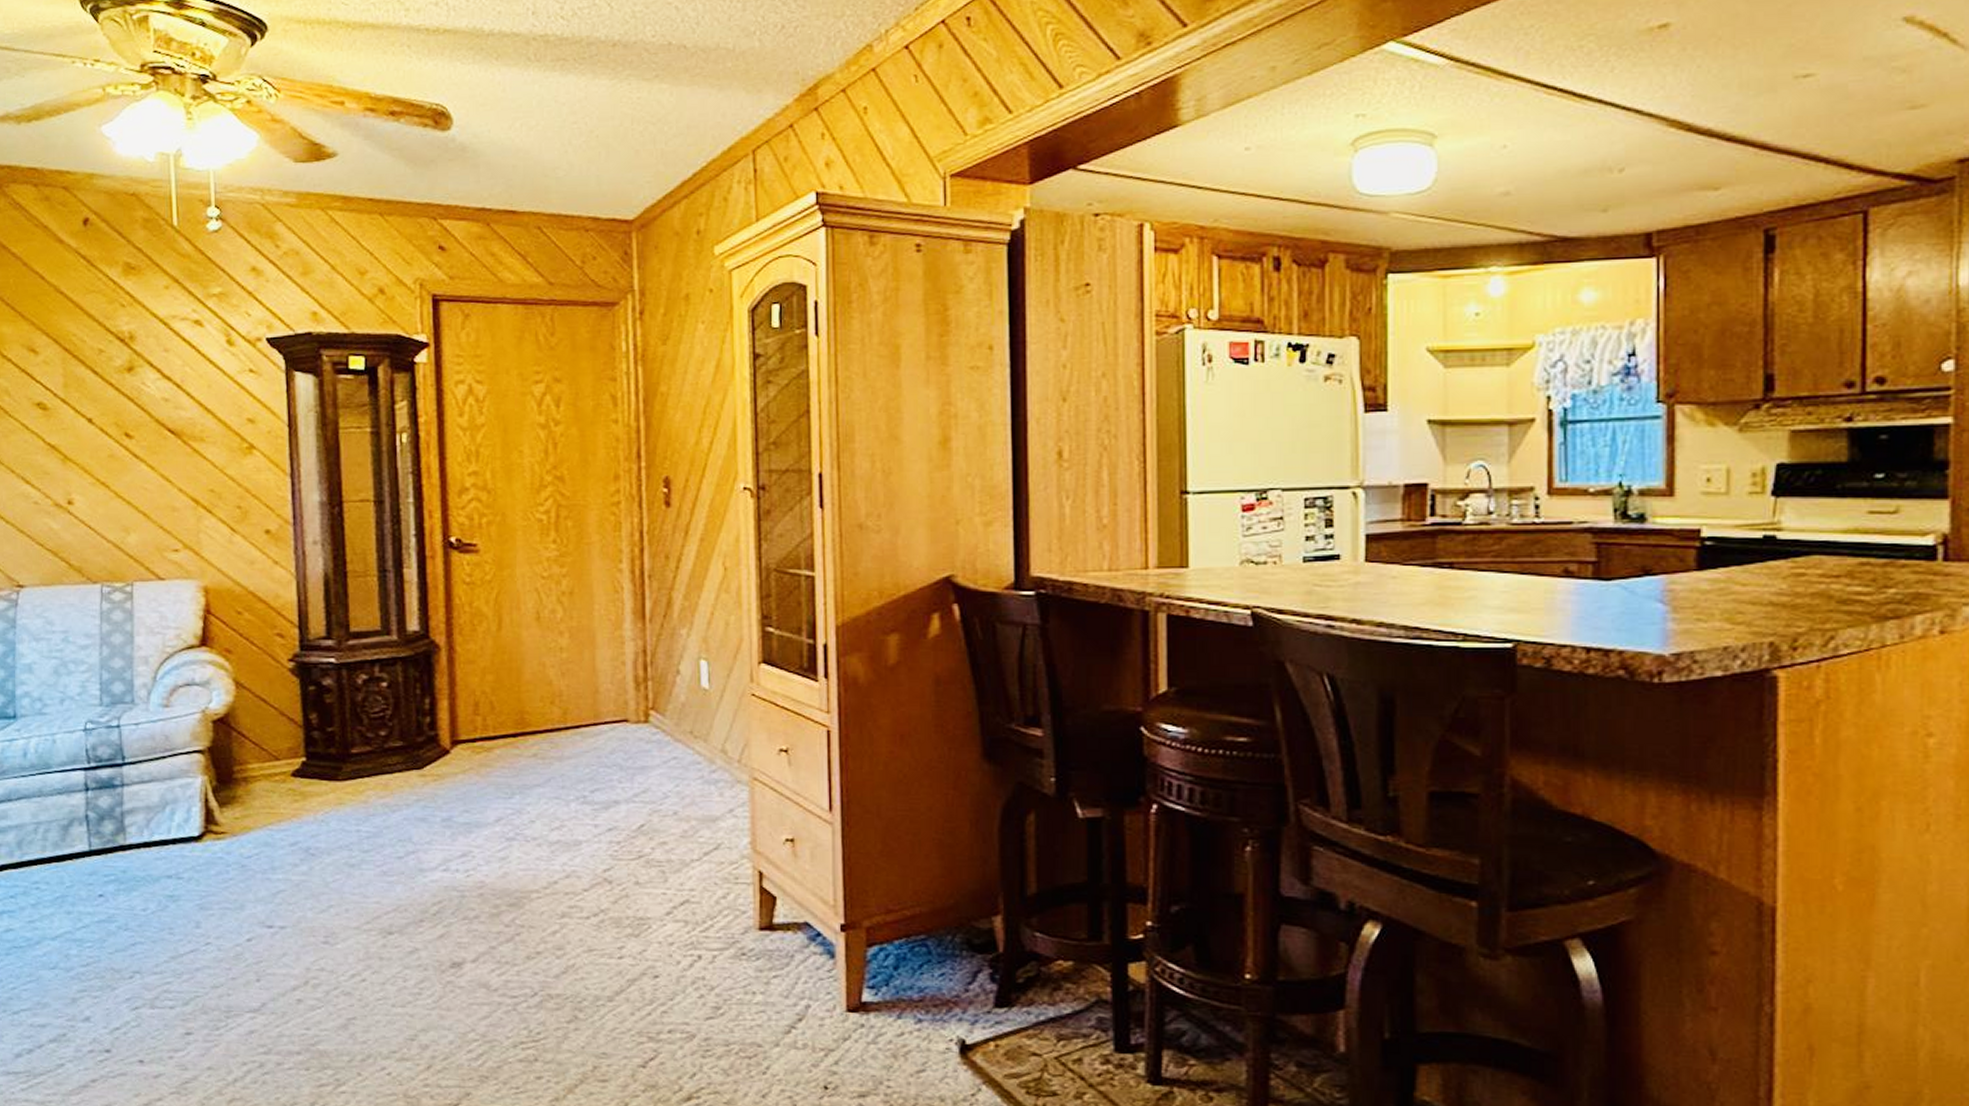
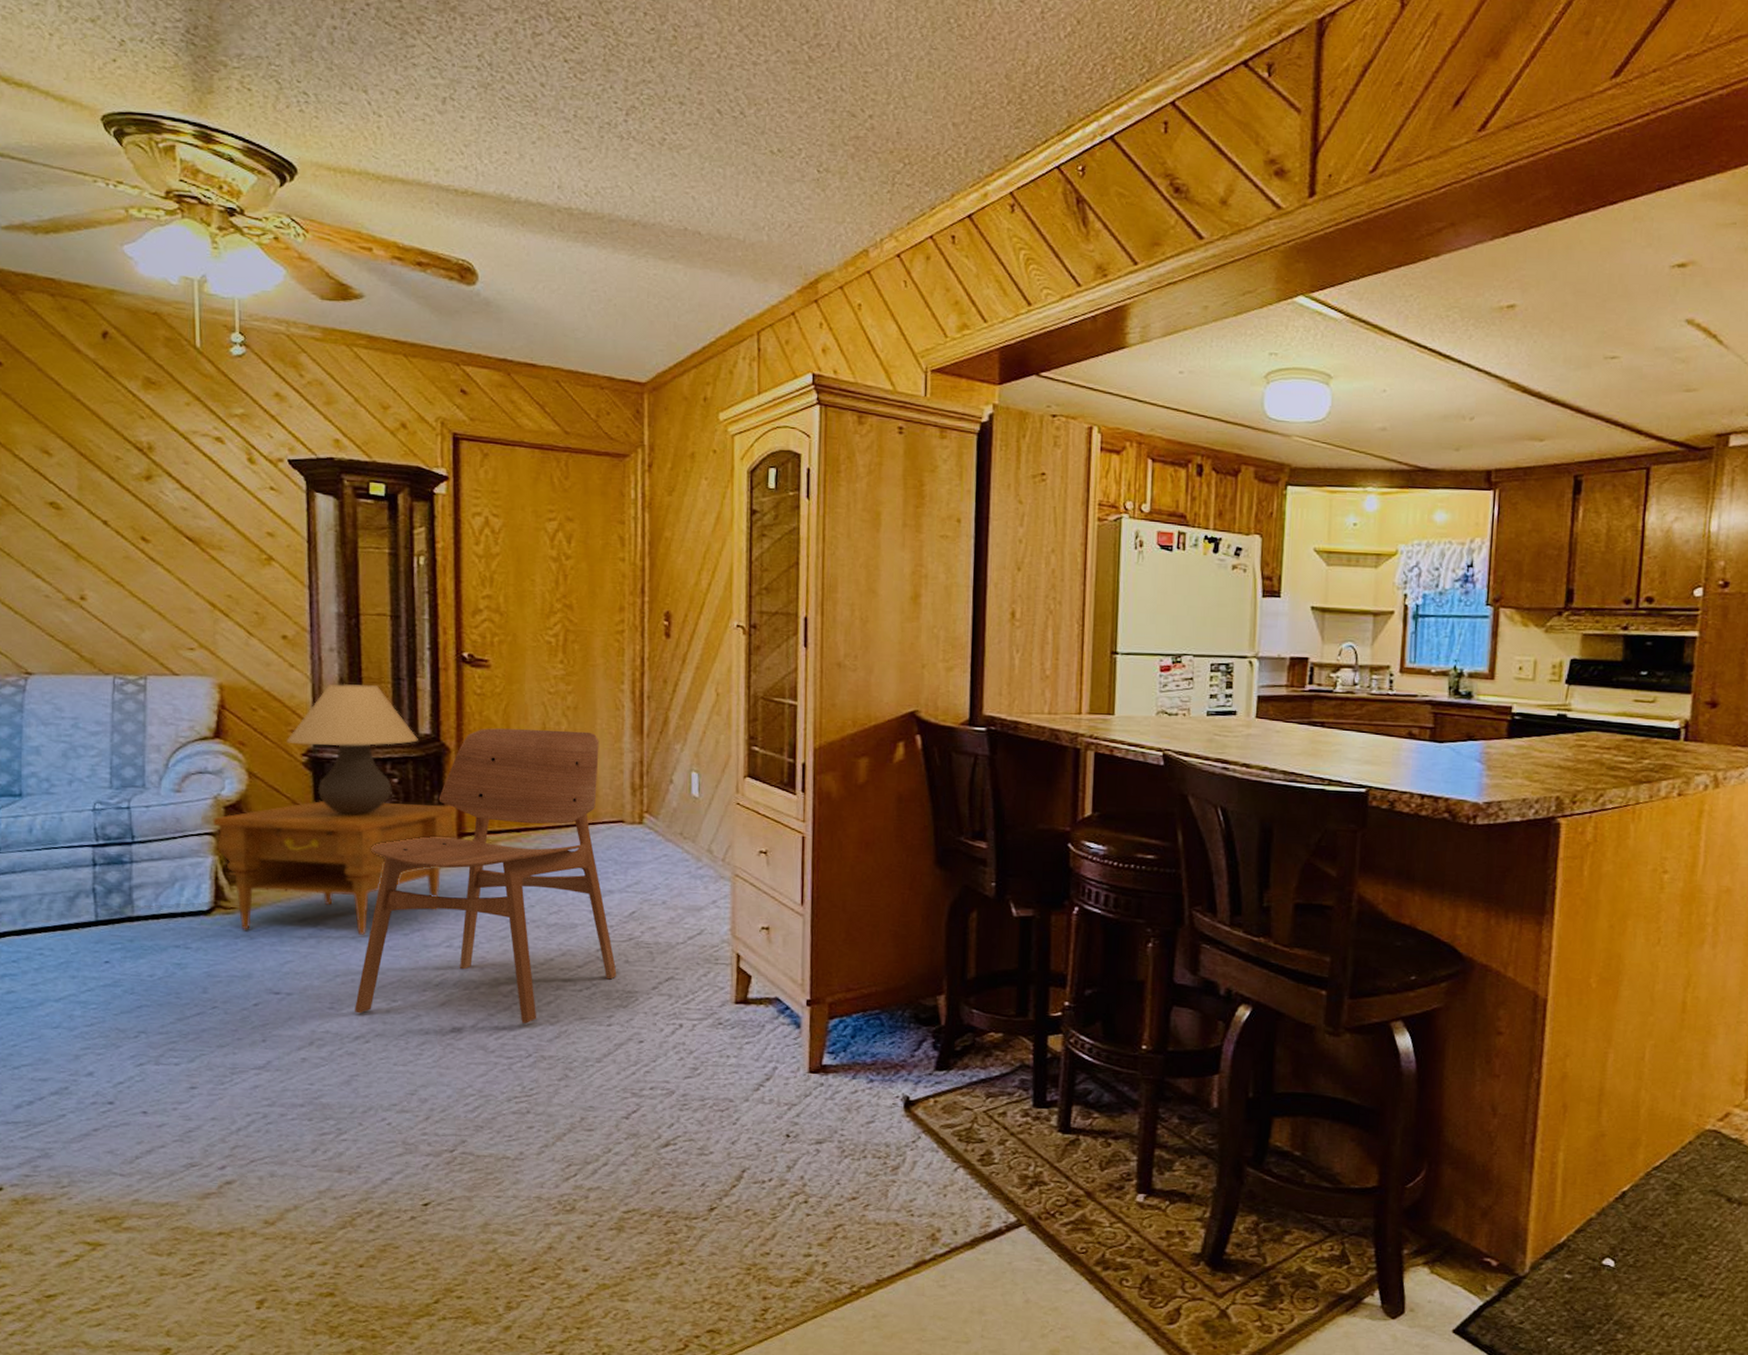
nightstand: none [201,709,449,859] -> present [213,801,457,935]
table lamp: none [272,578,407,725] -> present [286,683,418,815]
dining chair: none [350,619,627,957] -> present [355,728,617,1023]

